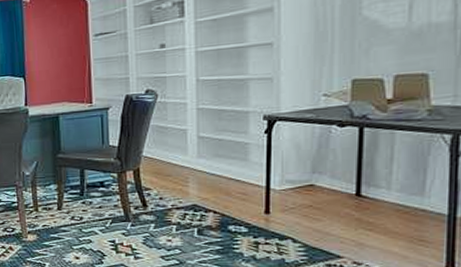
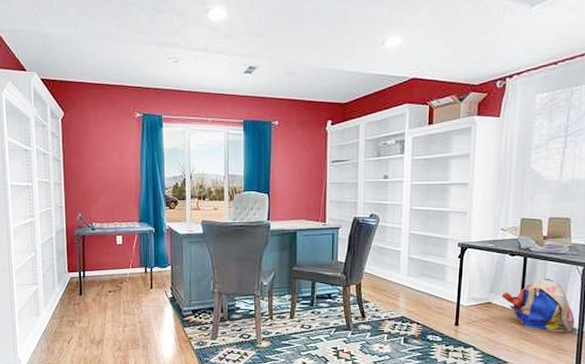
backpack: none [329,151,442,220] -> present [501,278,575,333]

